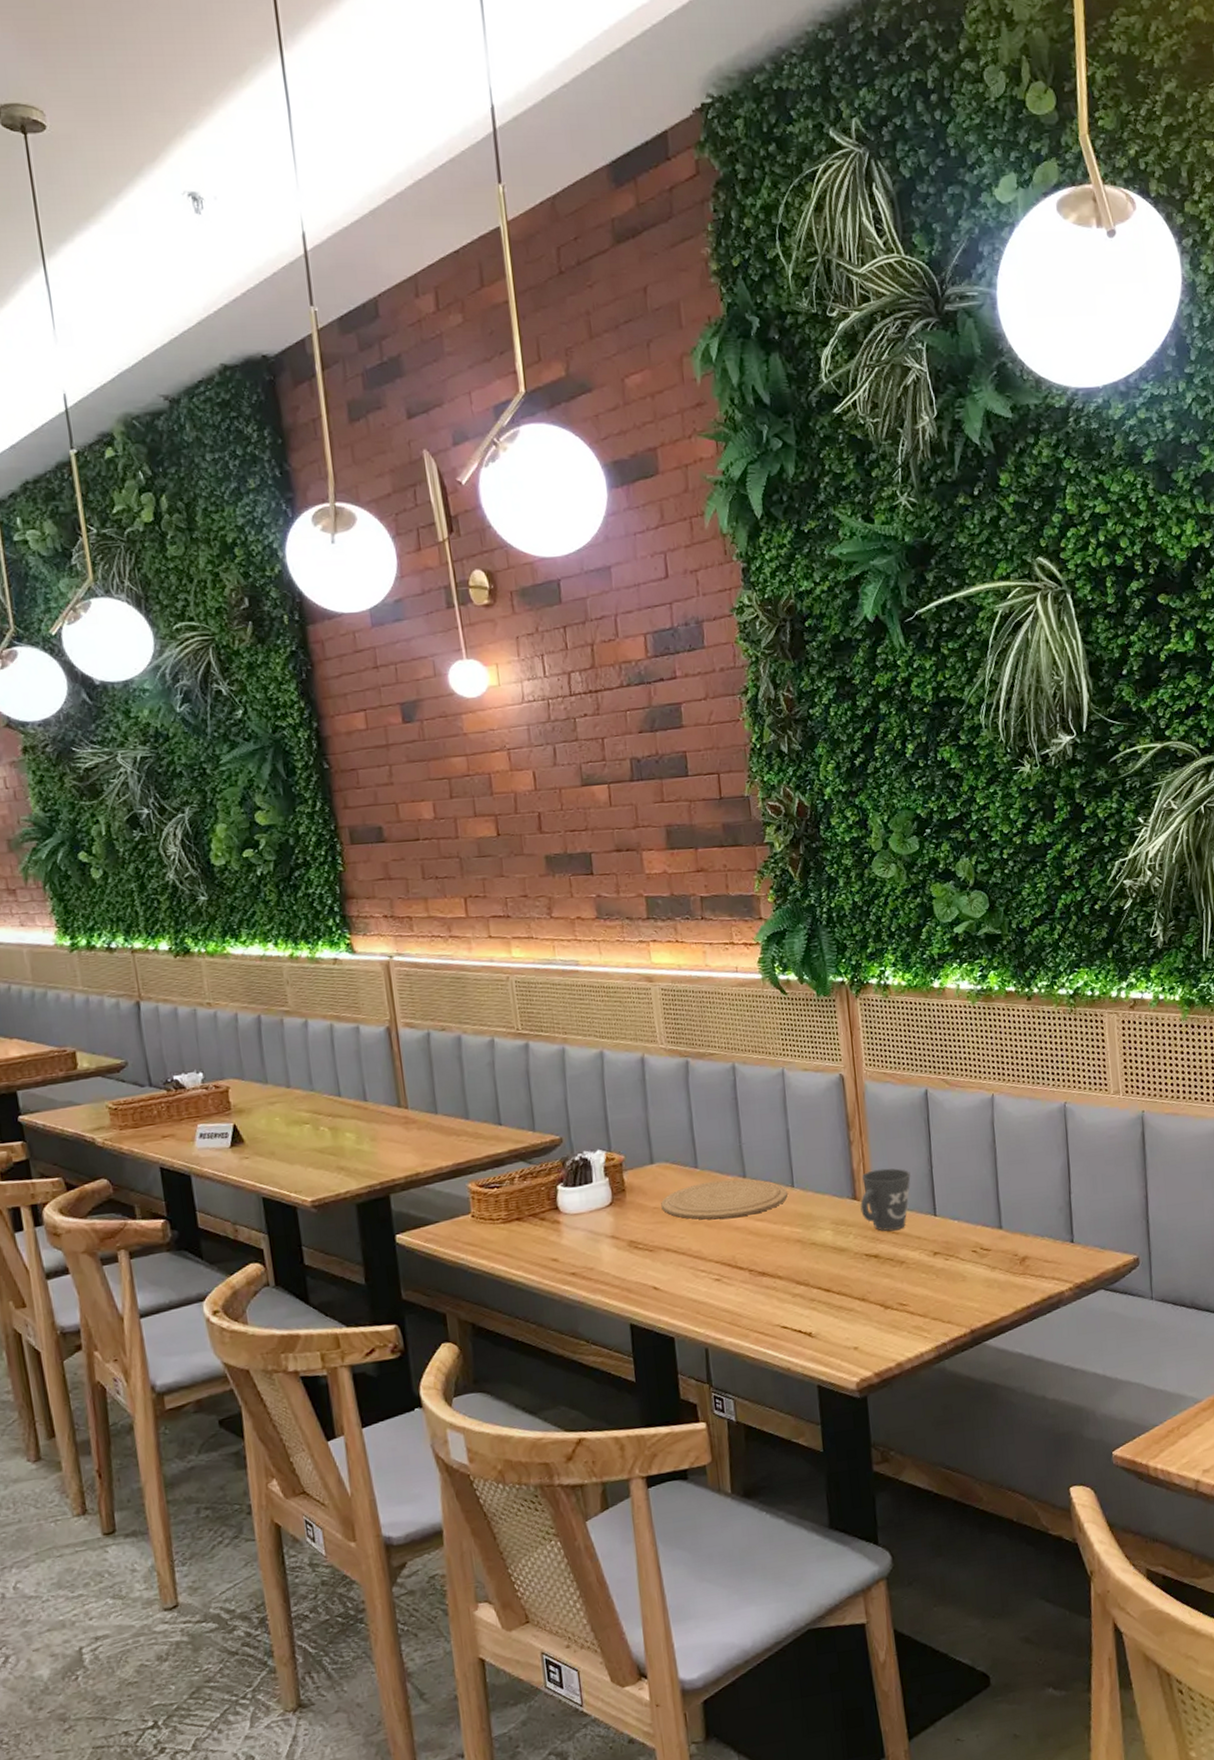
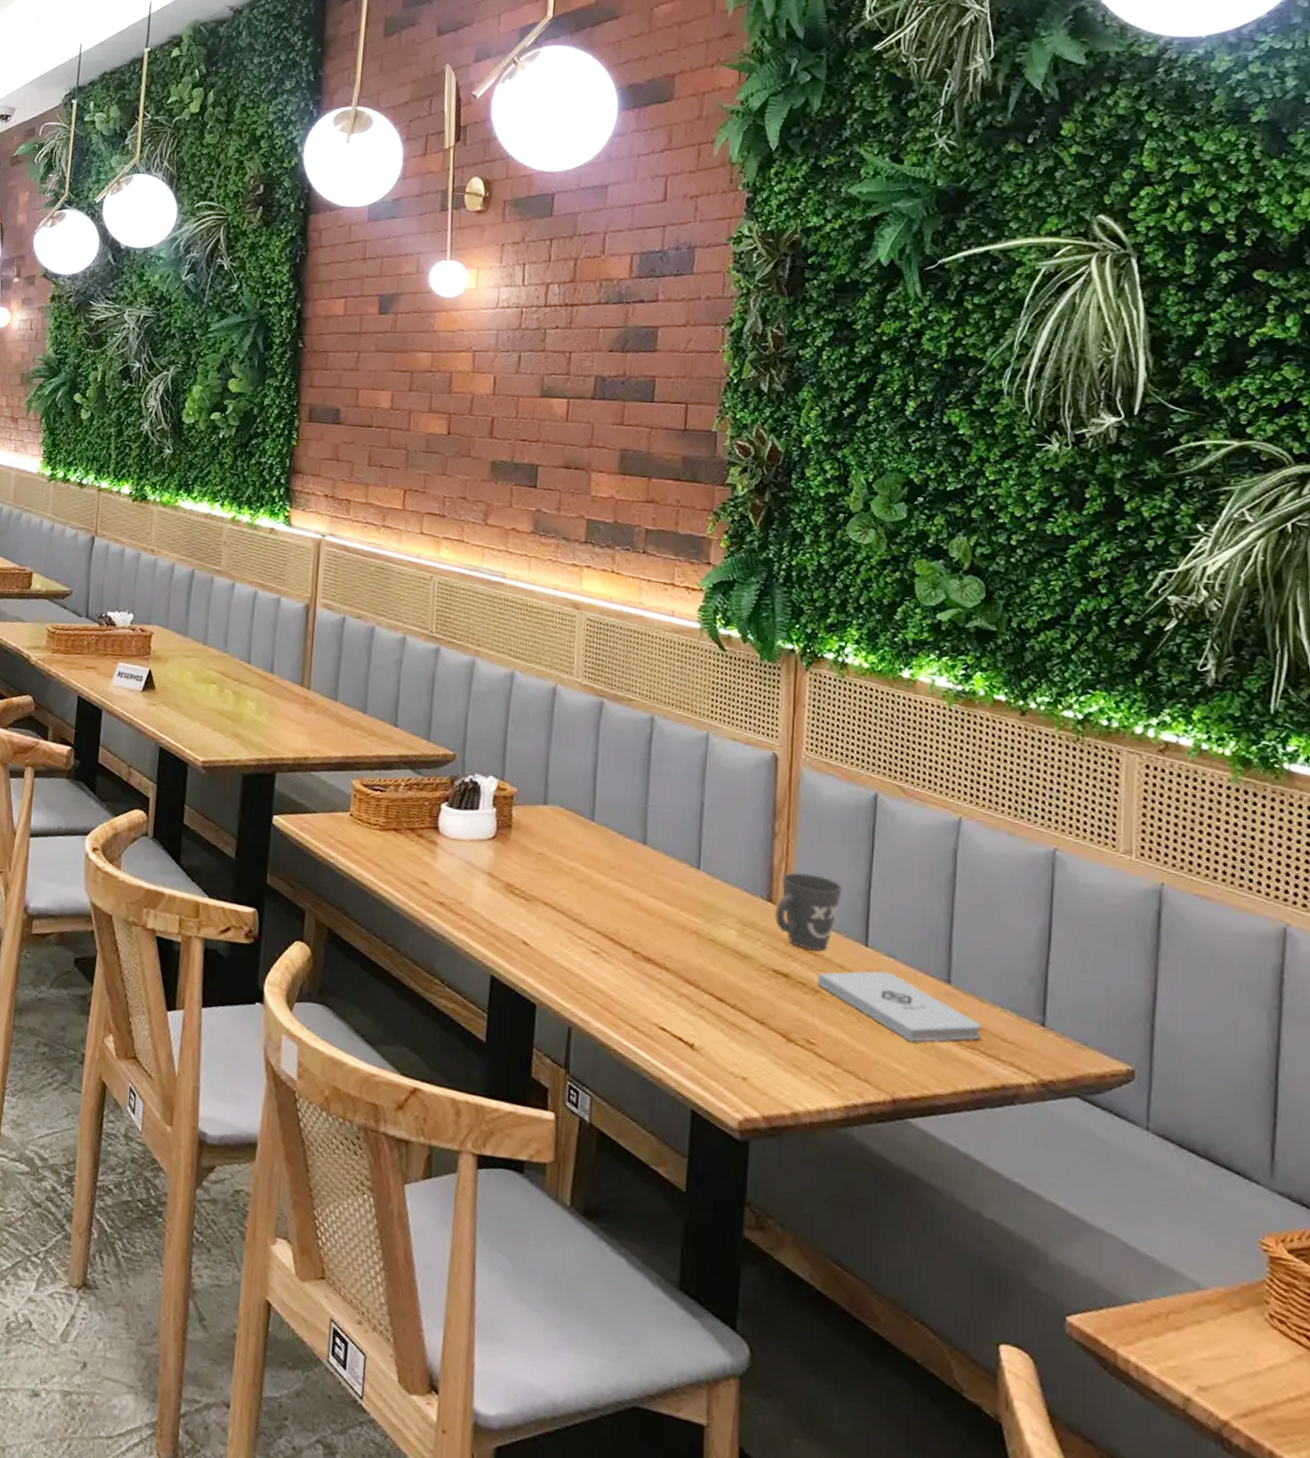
plate: present [661,1179,788,1220] -> none [547,838,691,889]
notepad: none [901,1232,1029,1283] -> present [818,970,982,1043]

